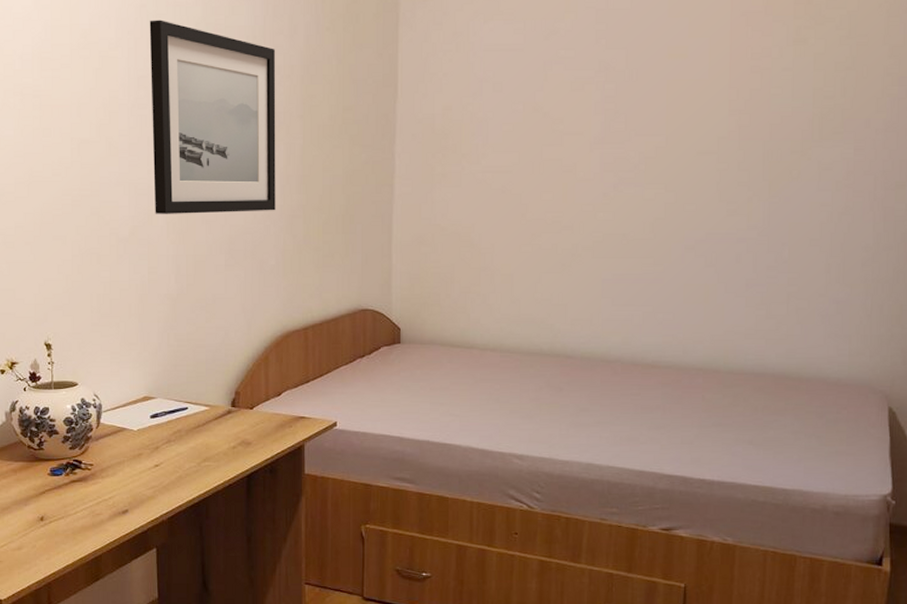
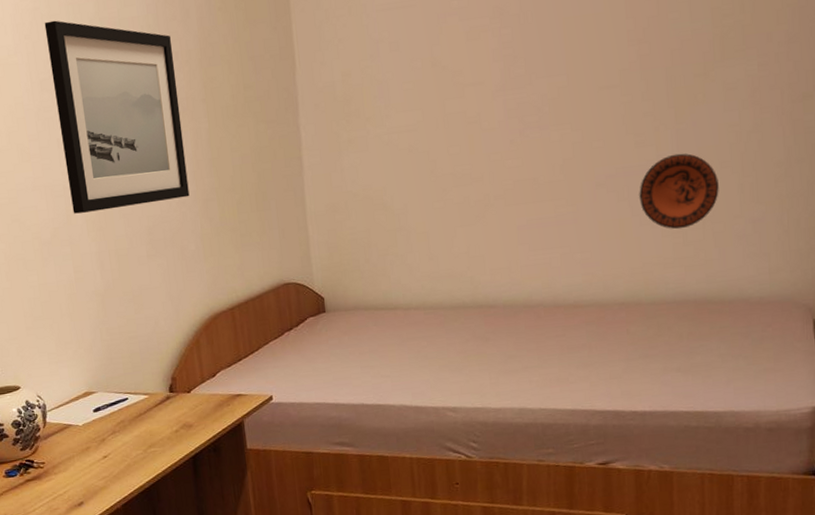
decorative plate: none [726,226,806,301] -> present [639,153,719,230]

